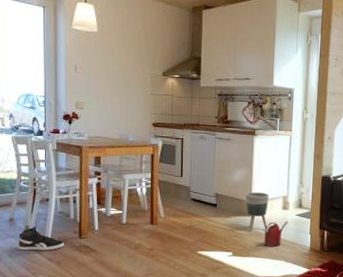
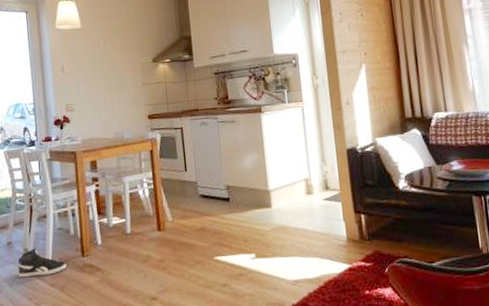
planter: present [245,192,269,232] -> none [260,177,292,227]
watering can: present [264,221,288,248] -> none [288,208,316,243]

